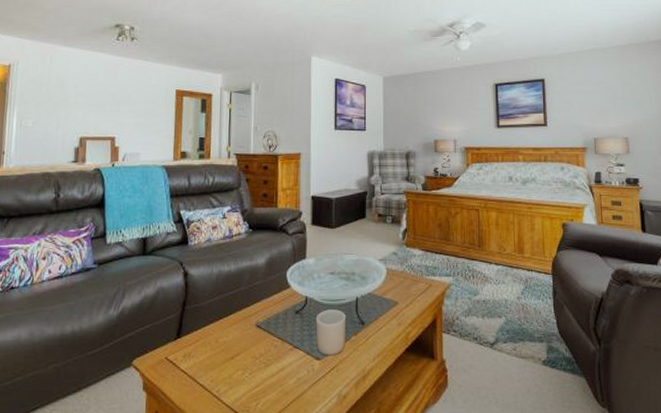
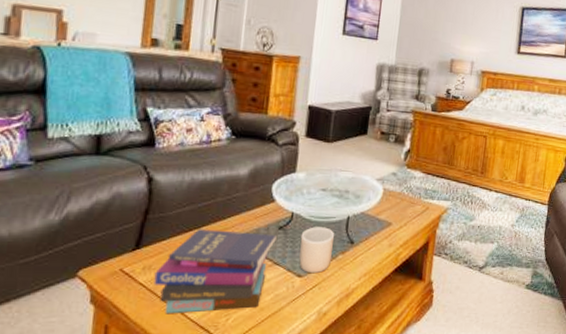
books: none [193,317,294,400] -> present [153,229,277,314]

